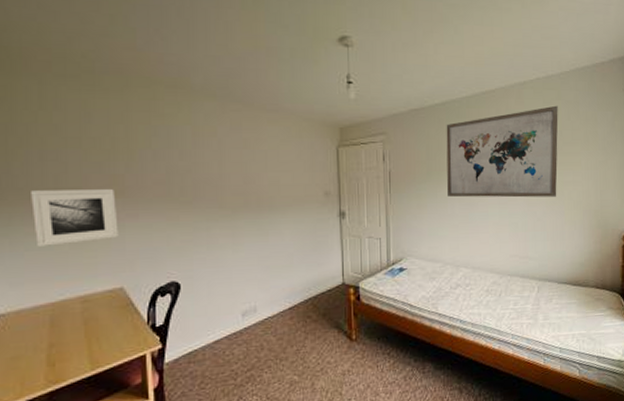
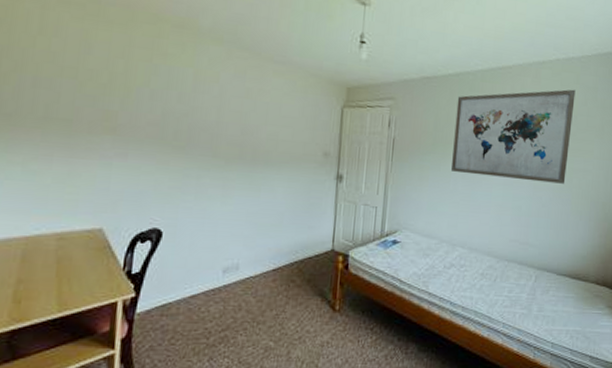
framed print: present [31,189,119,247] -> none [17,117,107,178]

